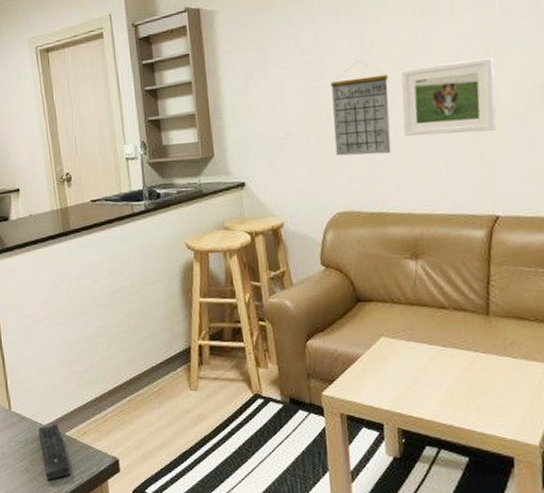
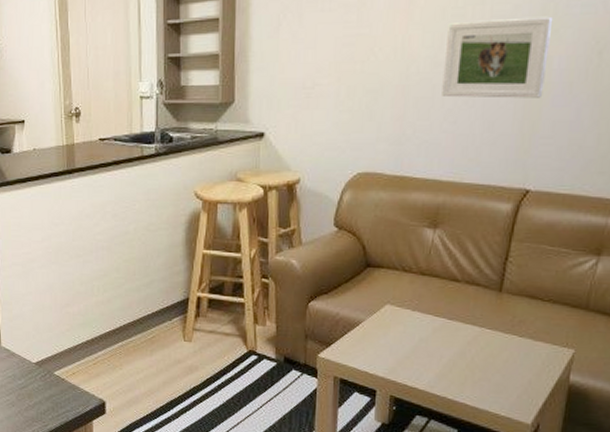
remote control: present [38,422,71,480] -> none [27,360,57,416]
calendar: present [330,61,392,156] -> none [365,9,434,114]

